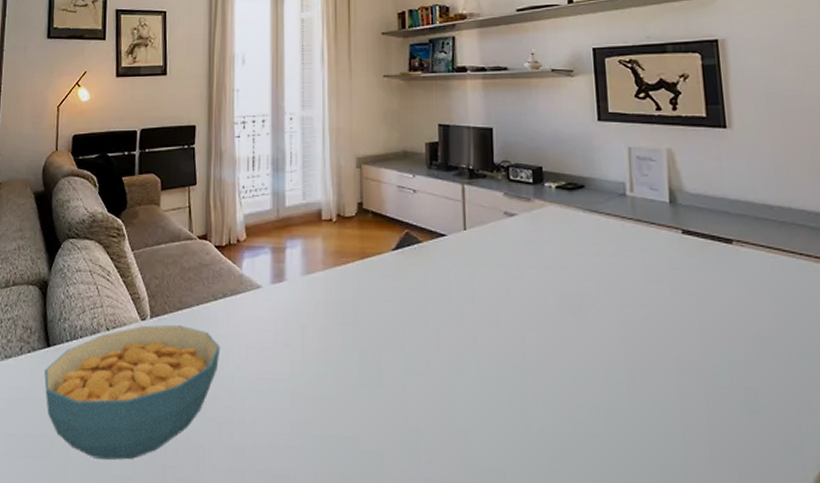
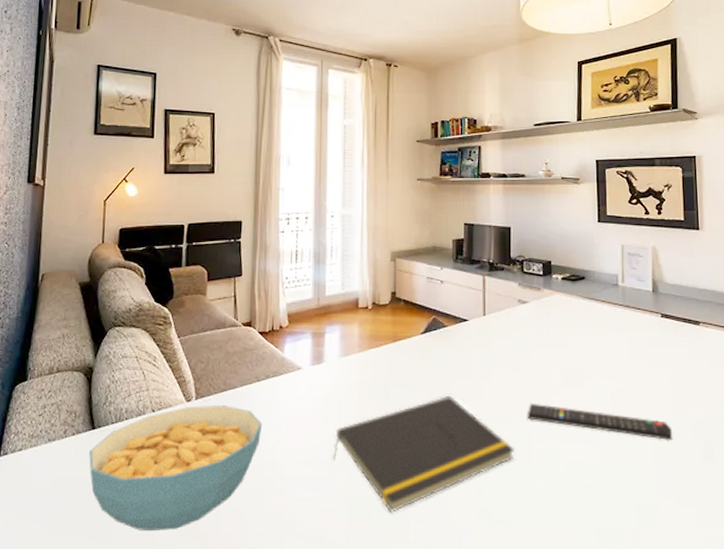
notepad: none [296,321,506,455] -> present [332,395,515,513]
remote control: none [519,333,704,386] -> present [527,403,673,441]

